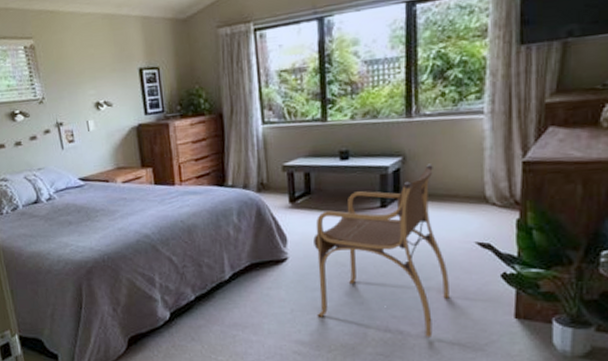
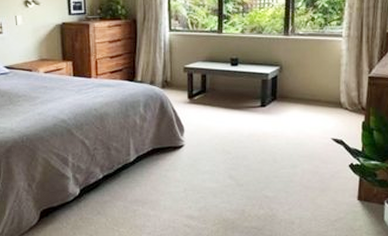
armchair: present [313,165,450,337] -> none [205,75,310,214]

